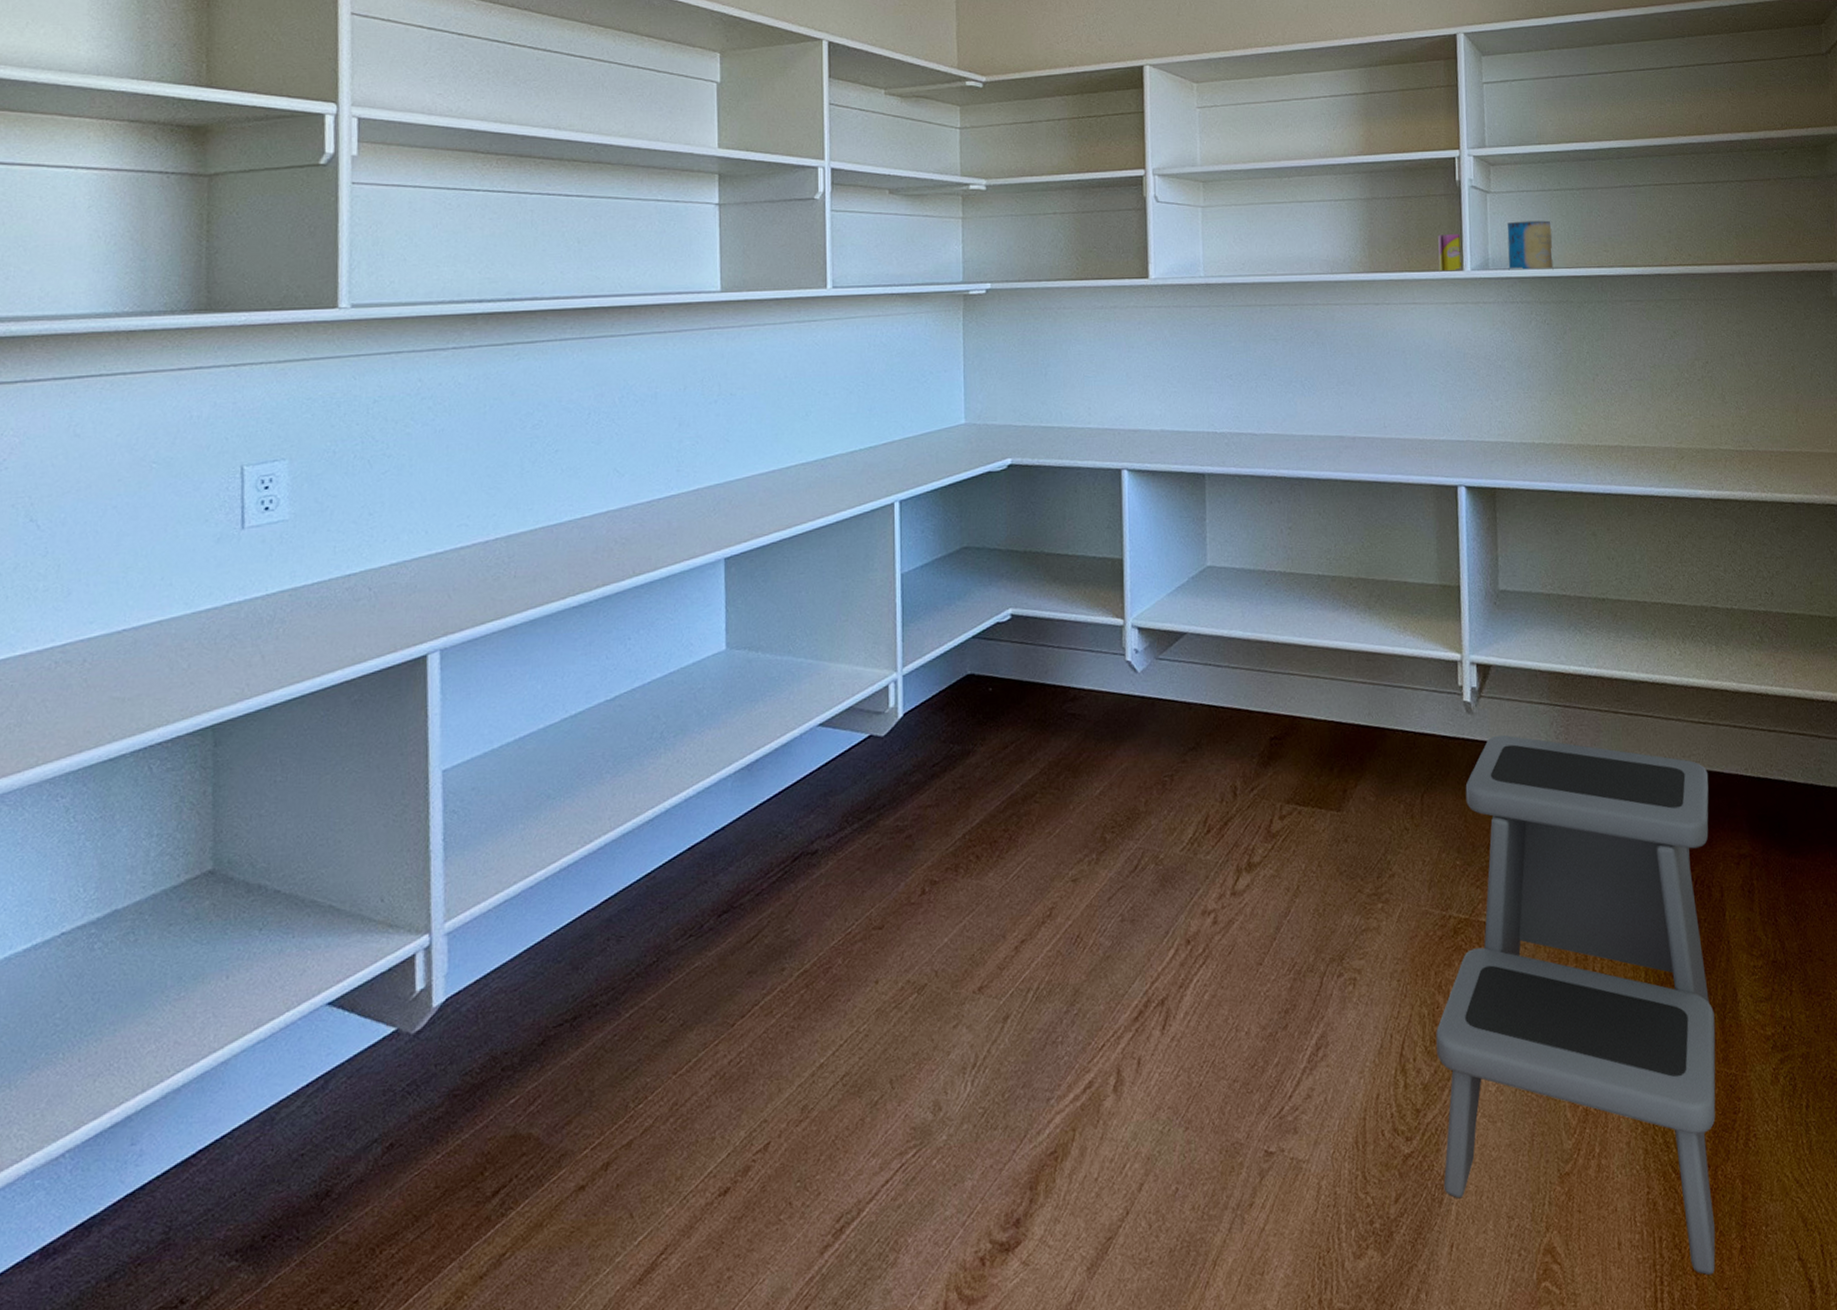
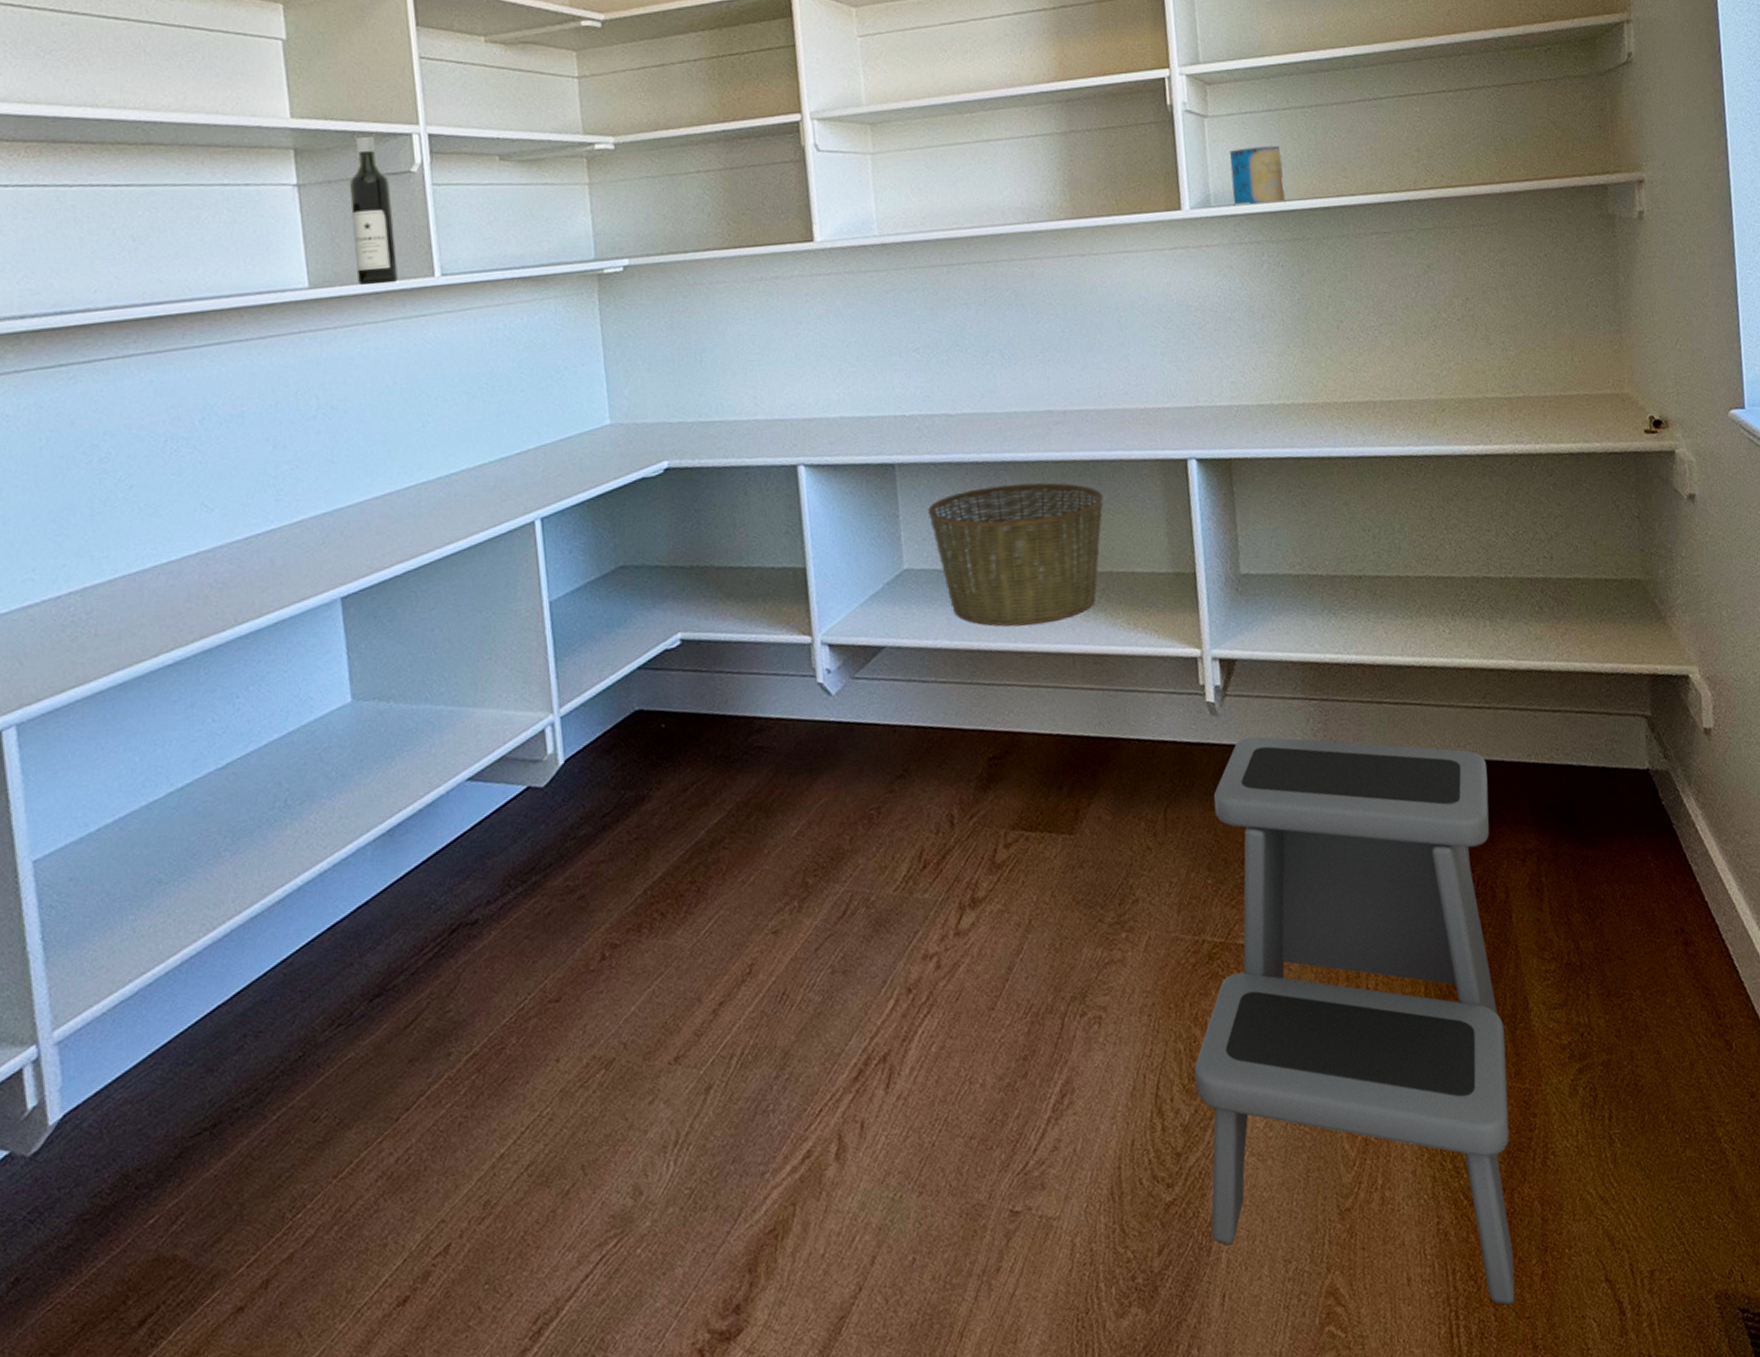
bottle: none [761,165,796,292] -> present [349,134,398,286]
basket: none [1230,497,1383,623] -> present [927,482,1104,627]
can: present [1438,234,1461,273] -> none [1149,167,1179,215]

